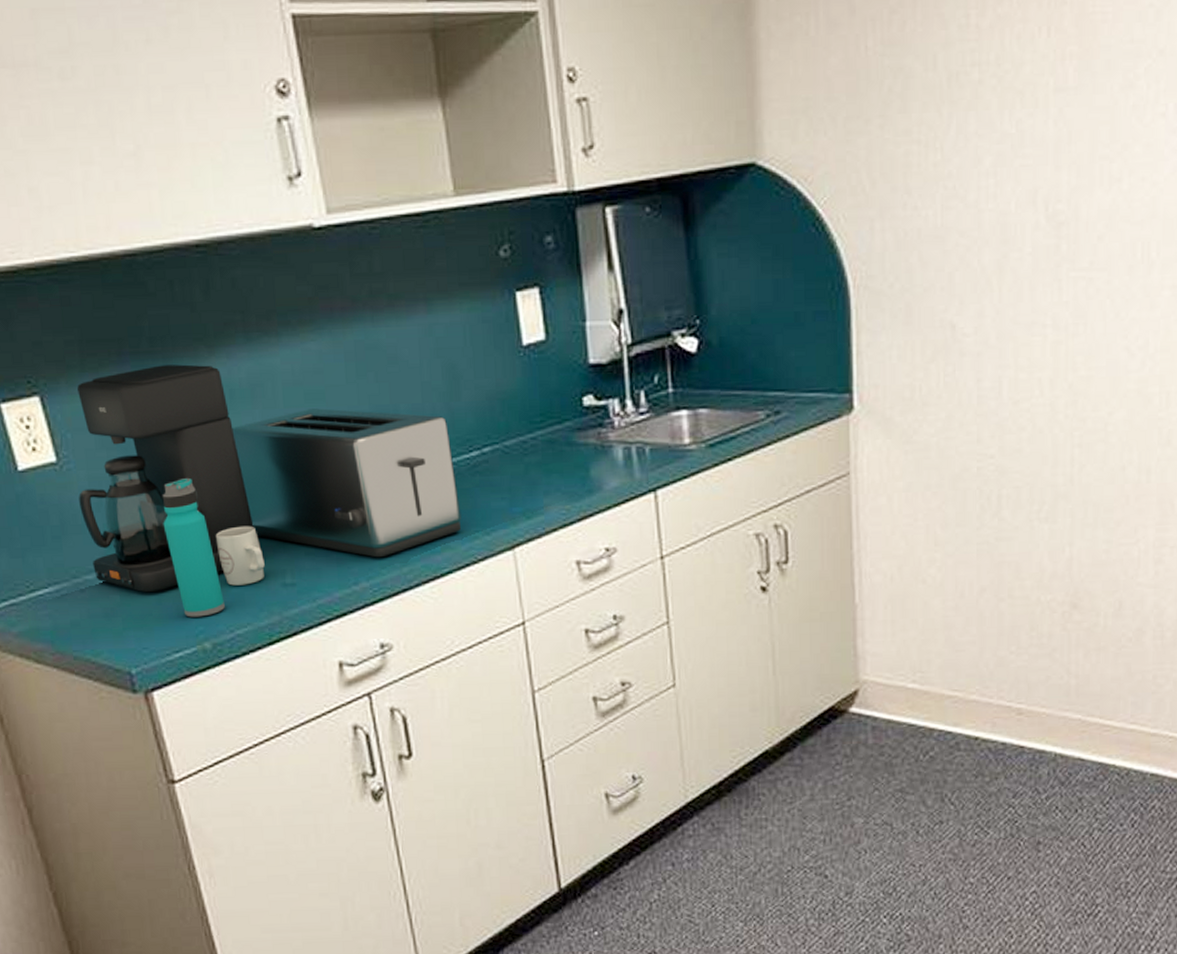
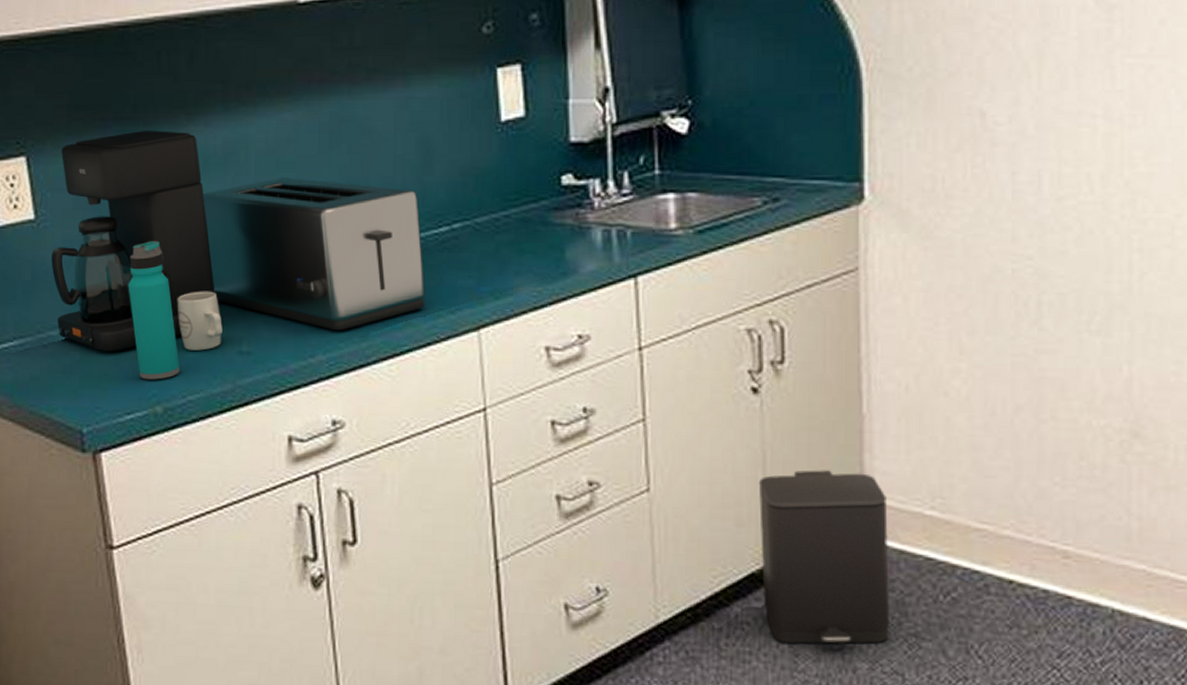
pedal bin: none [769,655,881,809] -> present [758,470,890,644]

